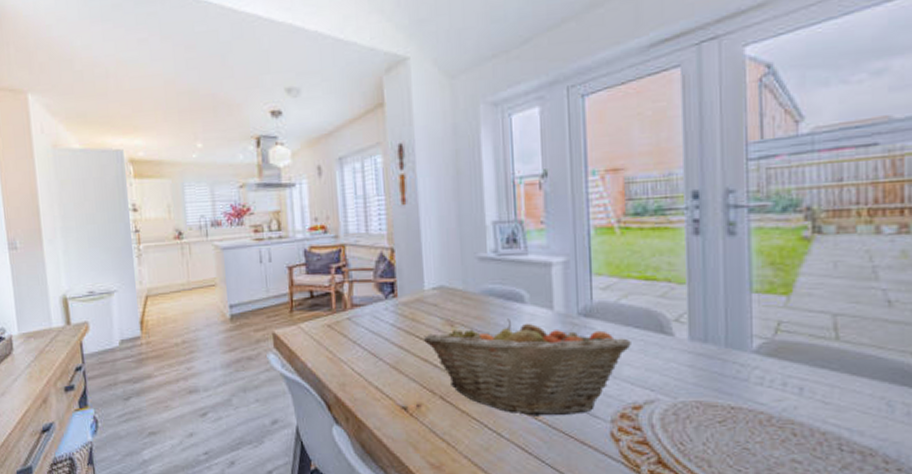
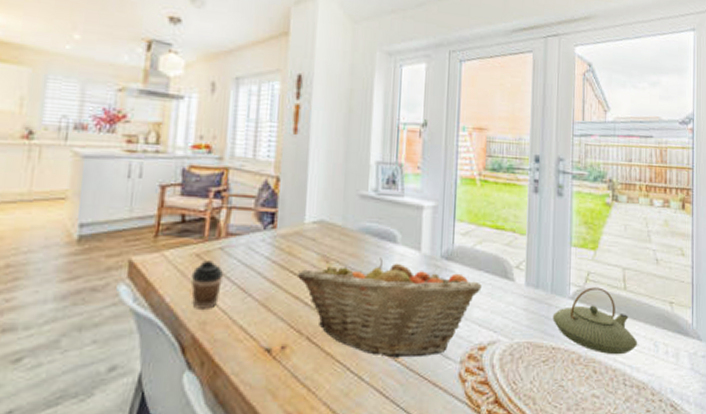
coffee cup: none [326,330,354,373] -> present [191,260,223,309]
teapot: none [729,338,860,416] -> present [552,287,638,355]

